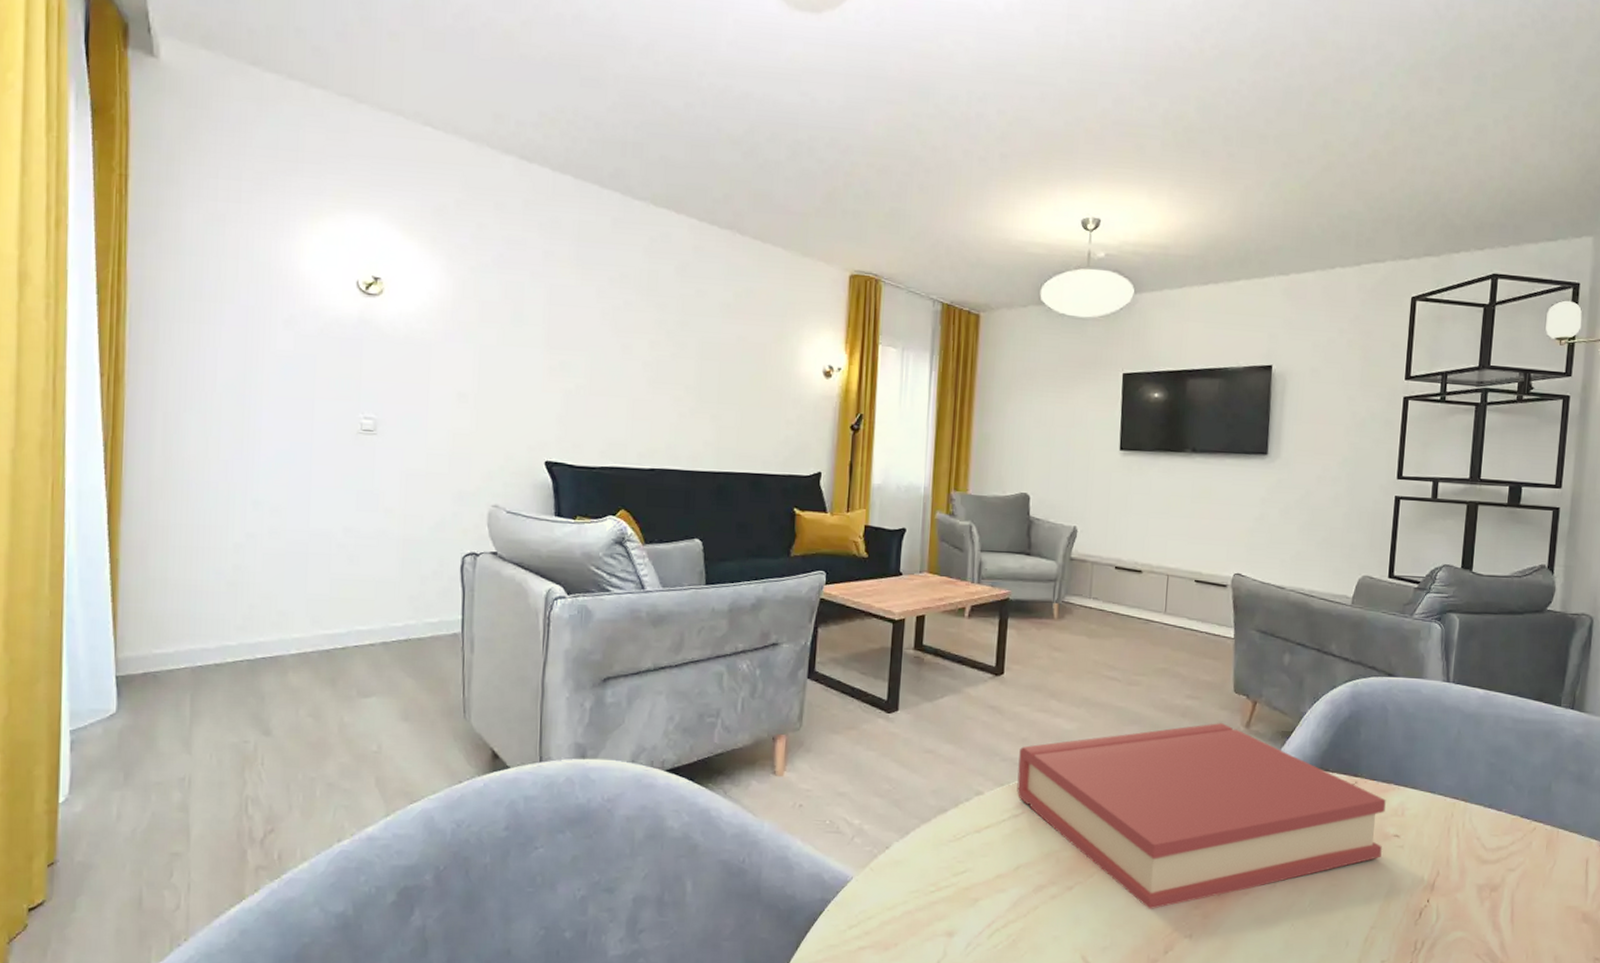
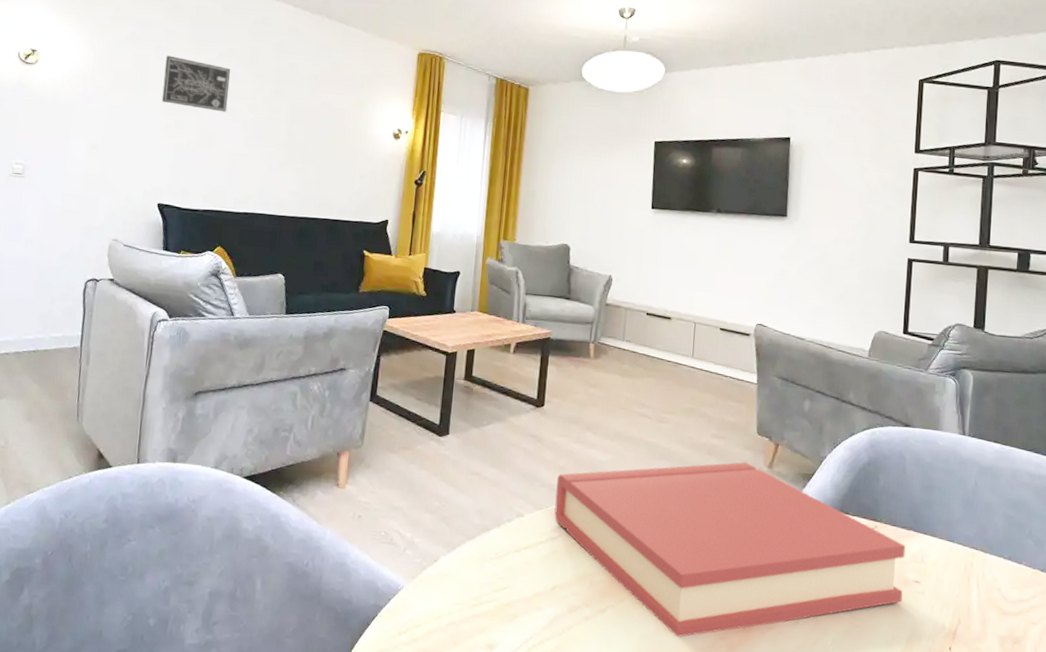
wall art: none [542,282,625,350] -> present [161,55,231,112]

